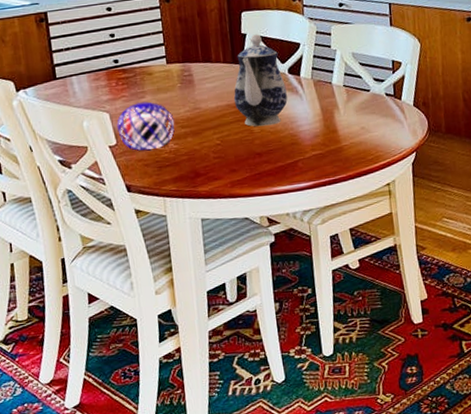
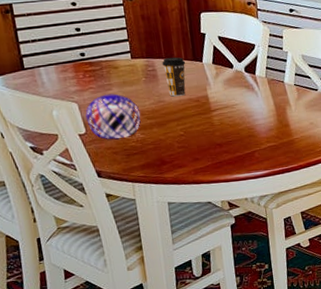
coffee cup: none [199,60,225,103] -> present [162,57,186,97]
teapot: present [234,34,288,127] -> none [195,34,245,120]

